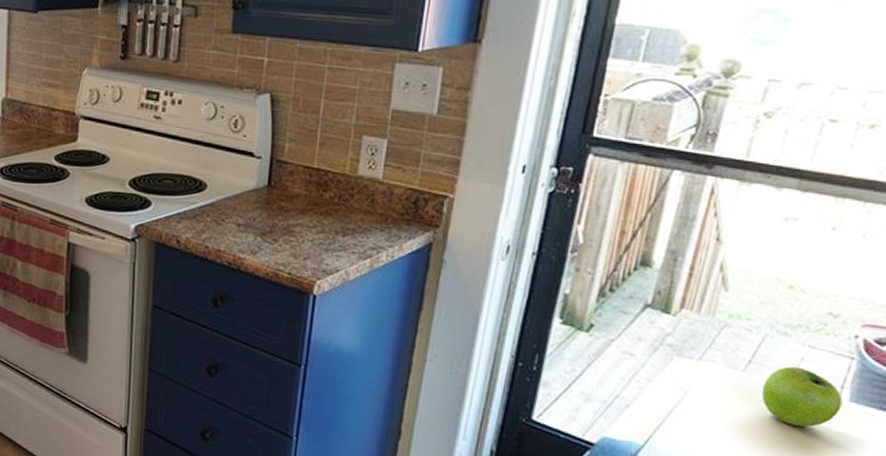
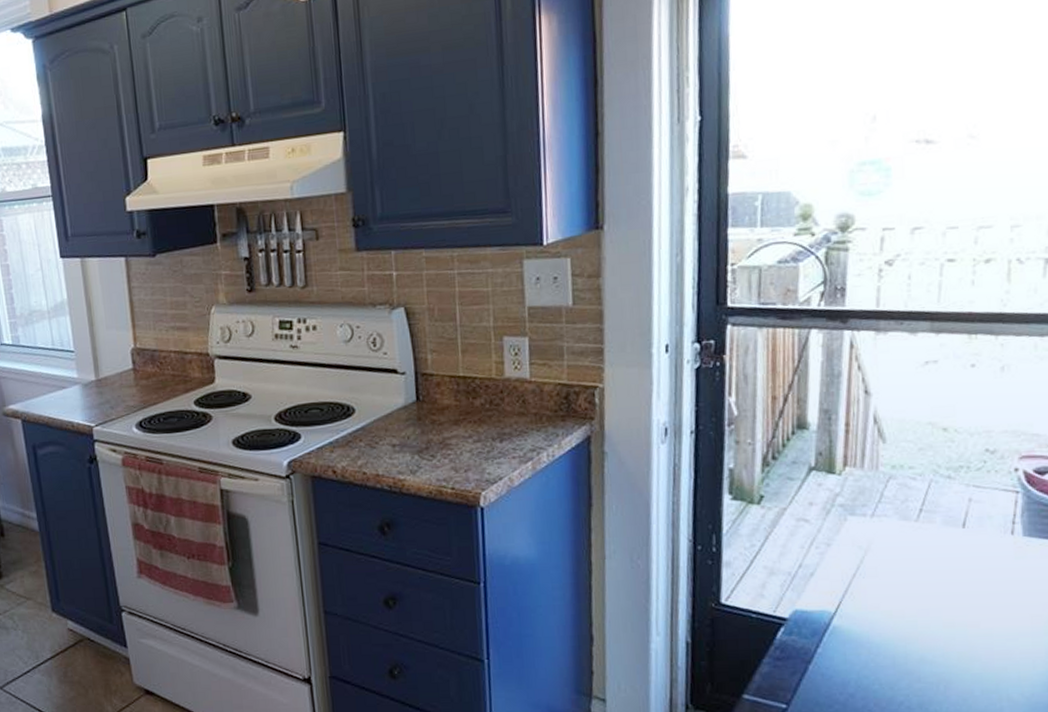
fruit: present [761,366,843,427] -> none [937,508,1017,569]

